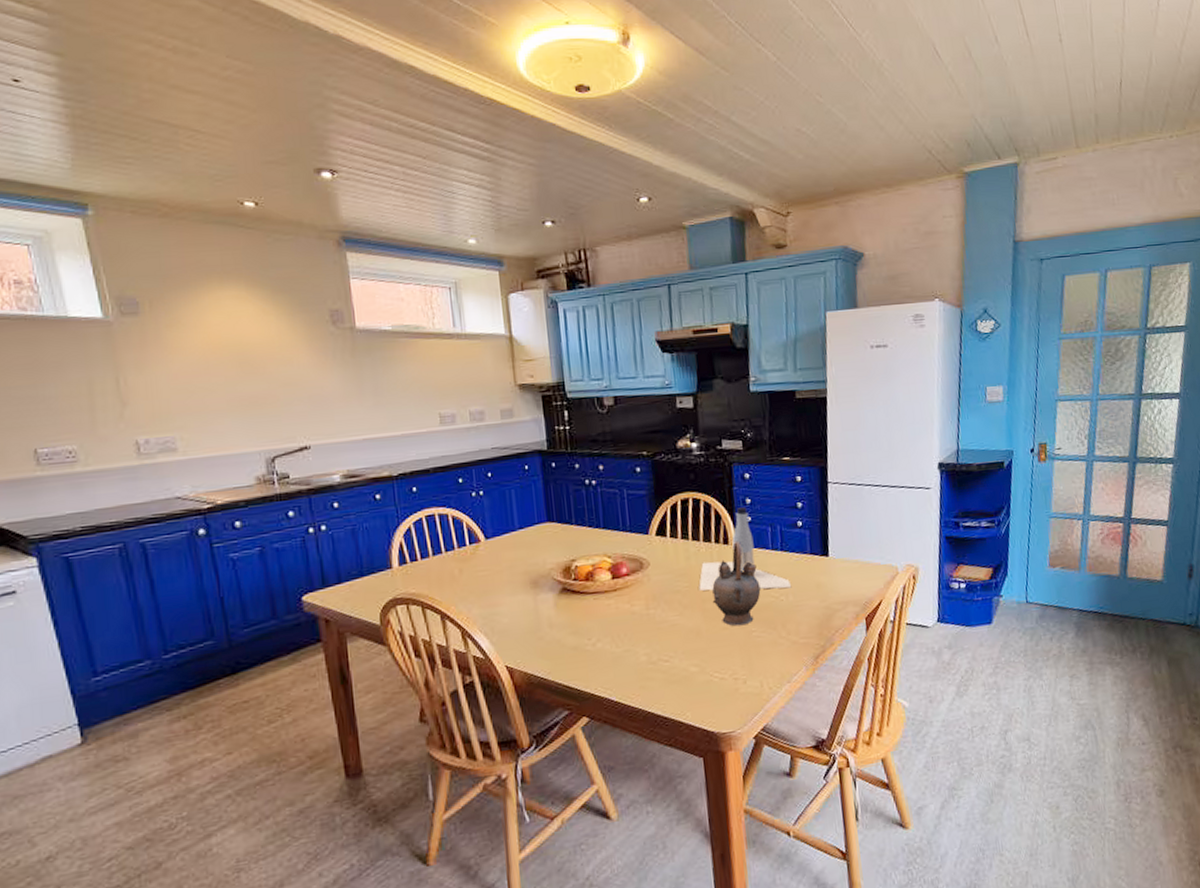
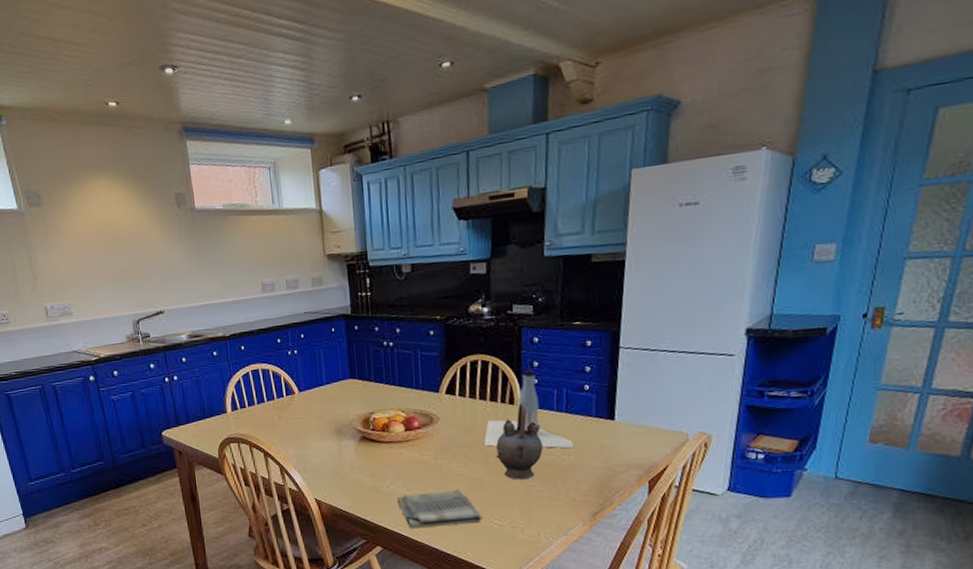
dish towel: none [605,641,701,693] -> present [397,489,482,529]

